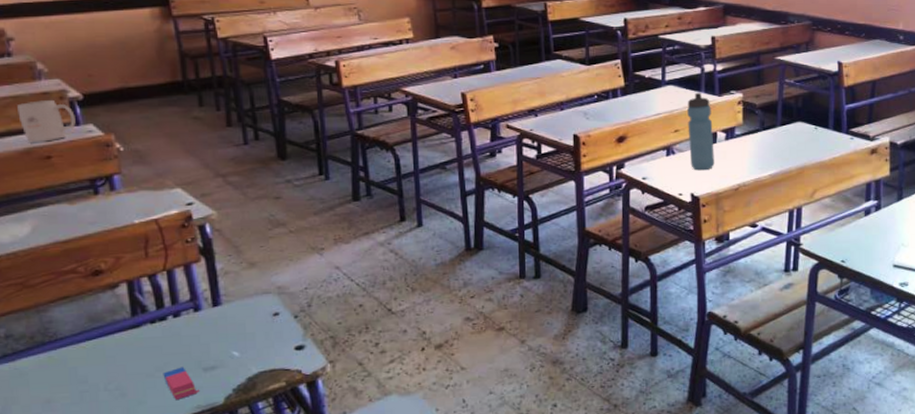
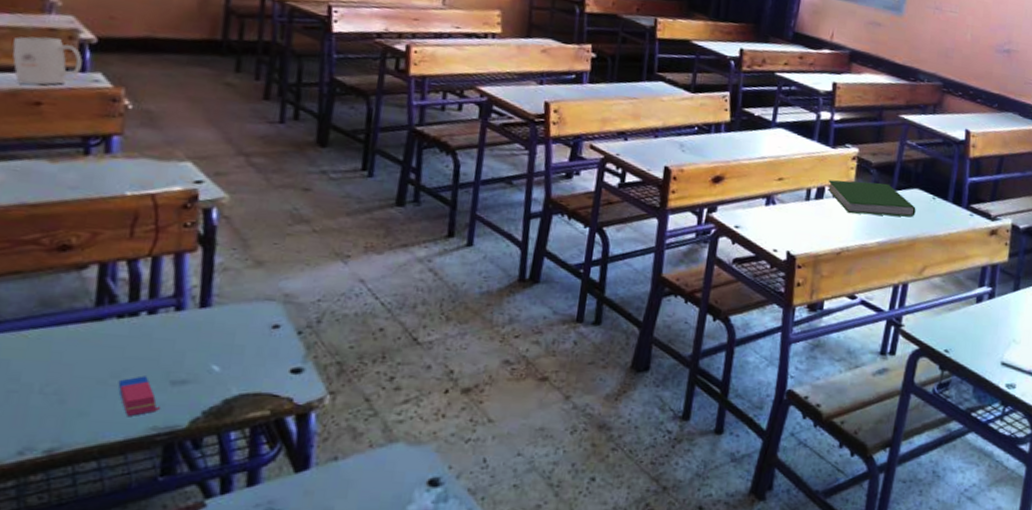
water bottle: present [687,92,714,170] -> none [791,140,823,227]
hardcover book: none [719,121,801,153] -> present [827,179,916,217]

